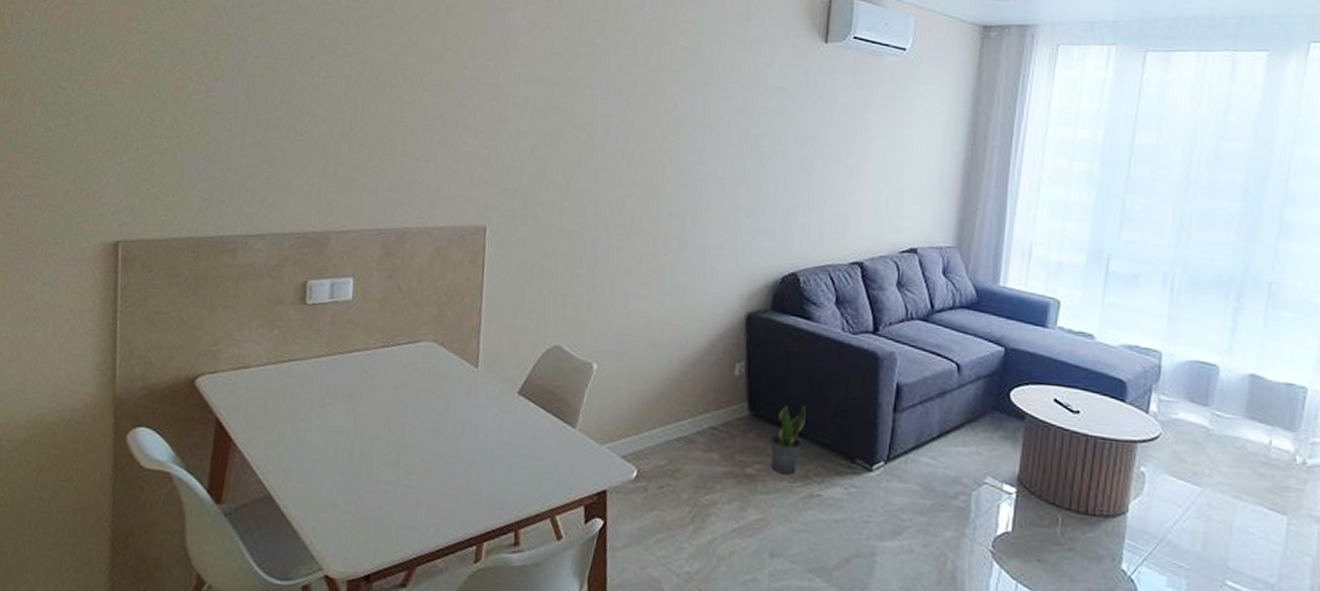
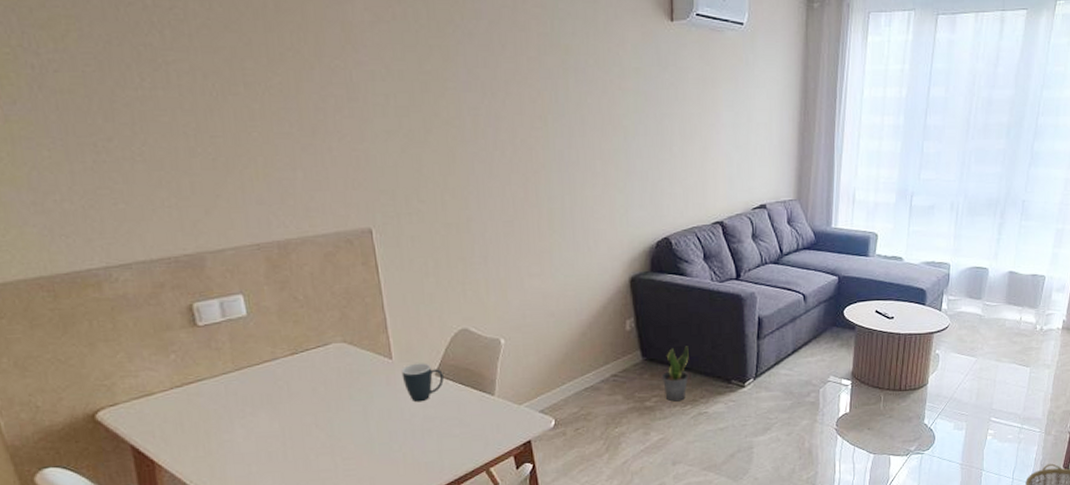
mug: none [483,376,526,422] -> present [401,363,444,402]

